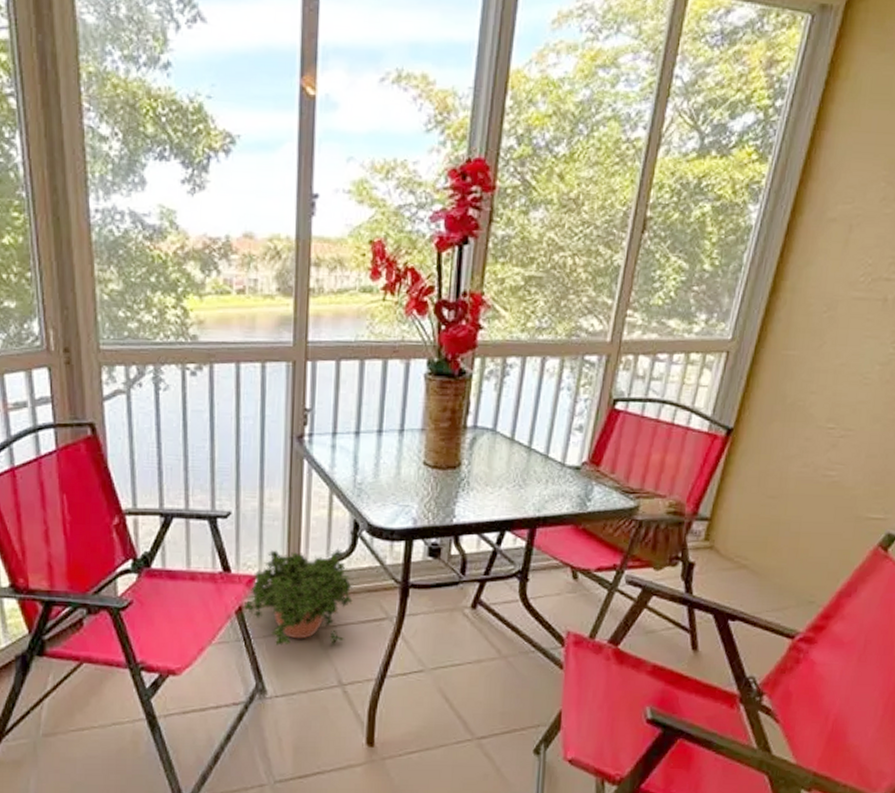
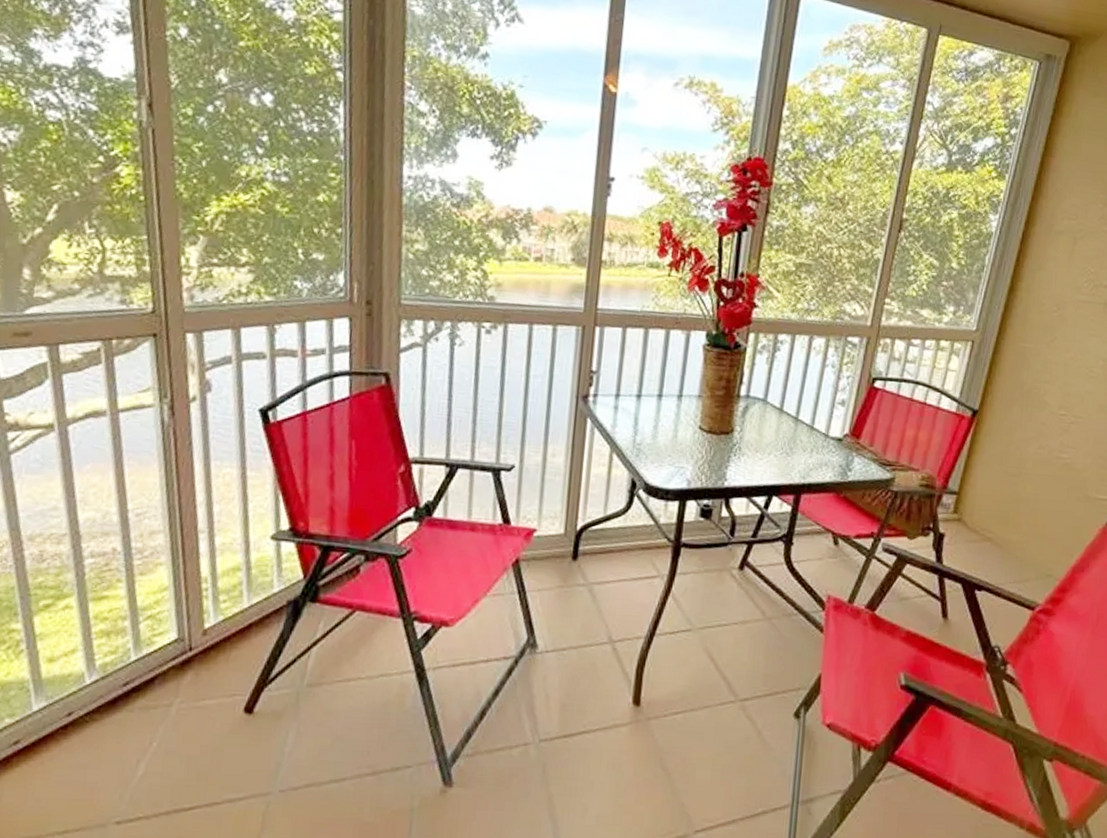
potted plant: present [243,547,353,647] -> none [520,504,627,602]

